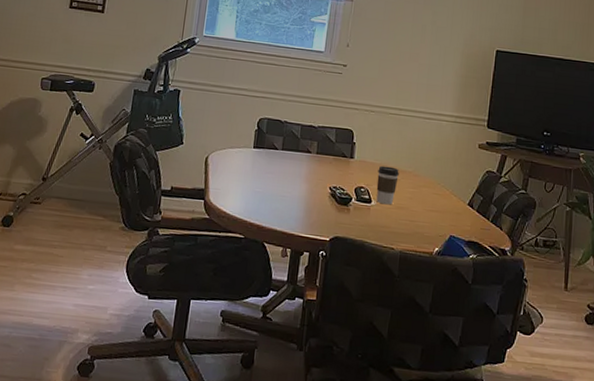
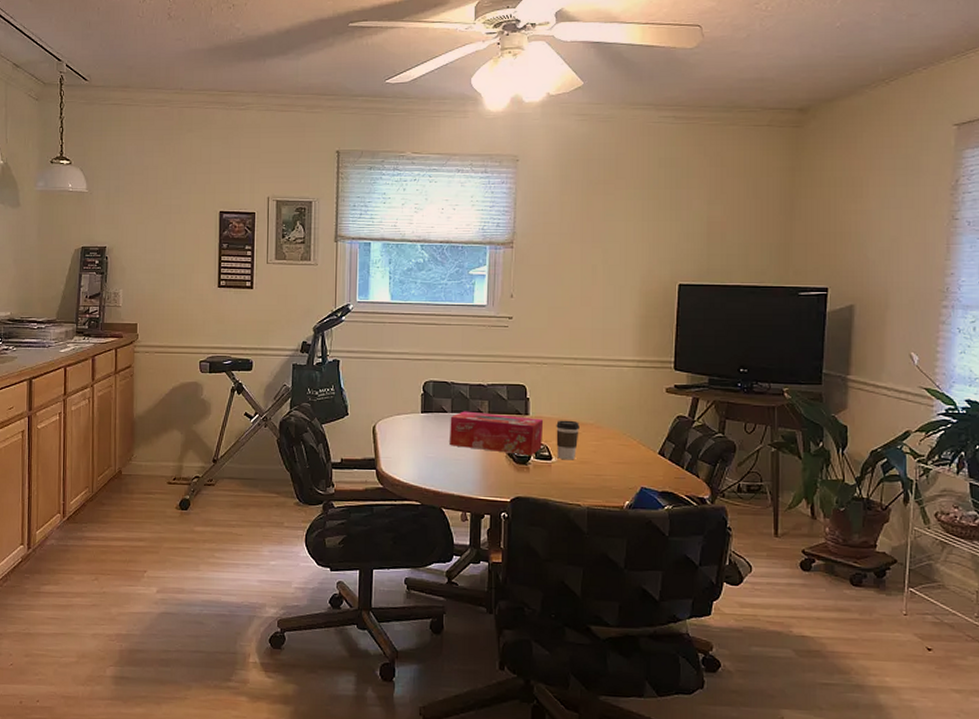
tissue box: none [277,149,367,197] -> present [450,411,544,455]

